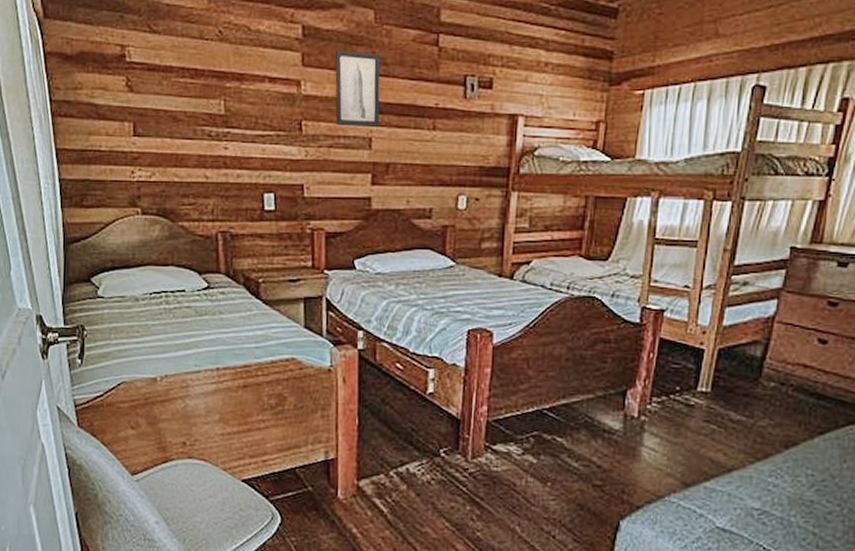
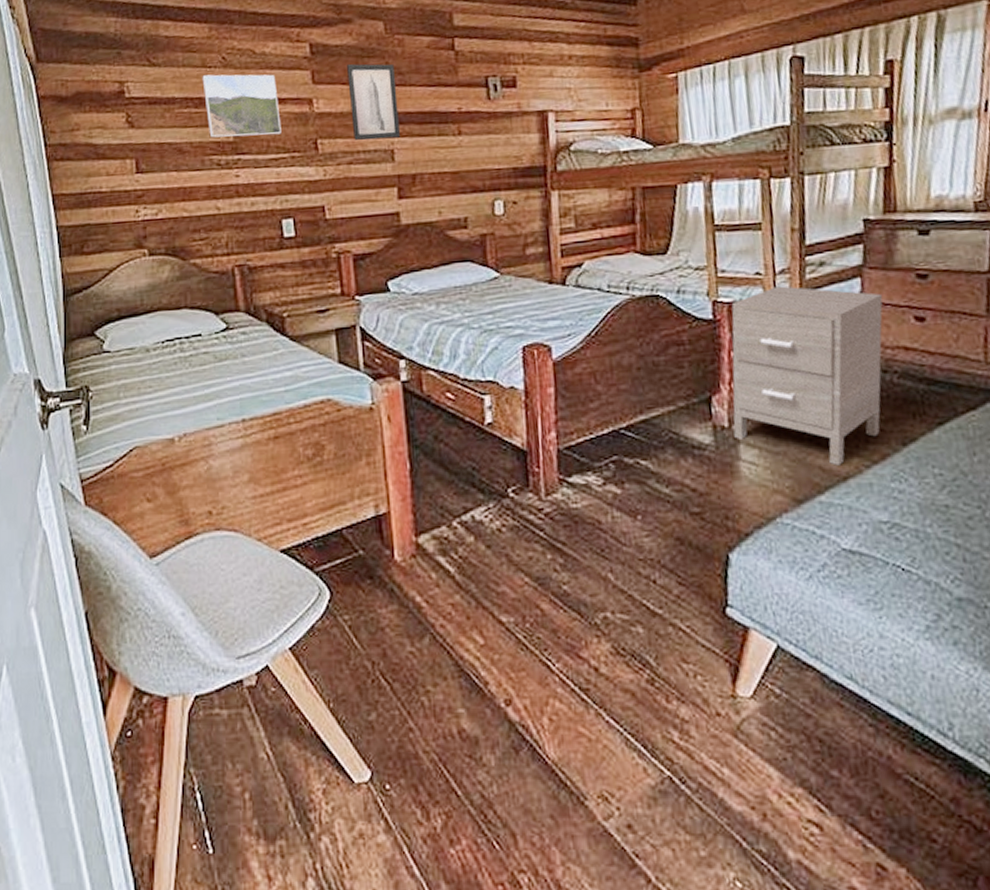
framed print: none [199,47,270,112] -> present [202,74,281,138]
nightstand: none [641,300,794,459] -> present [731,286,883,466]

